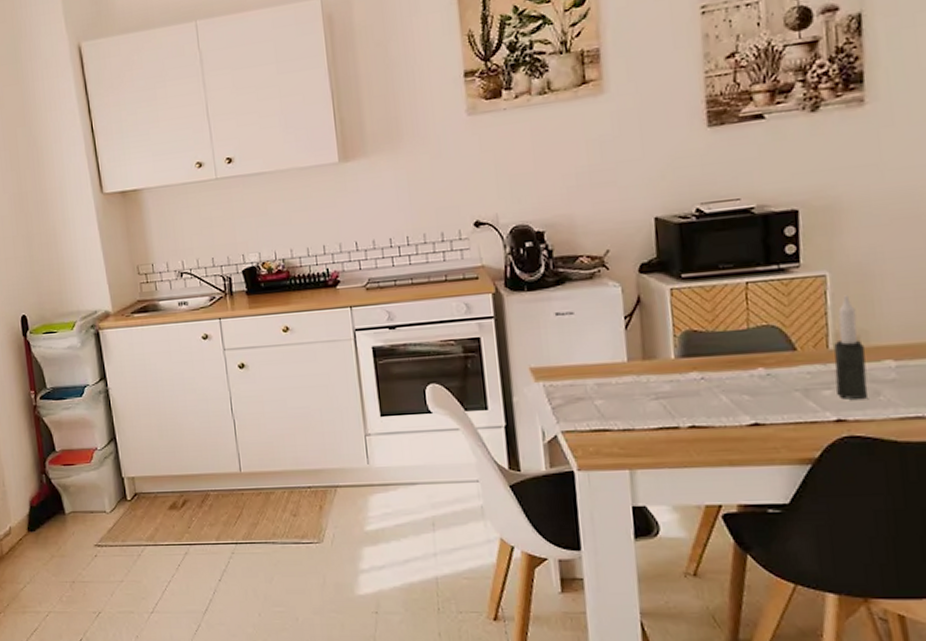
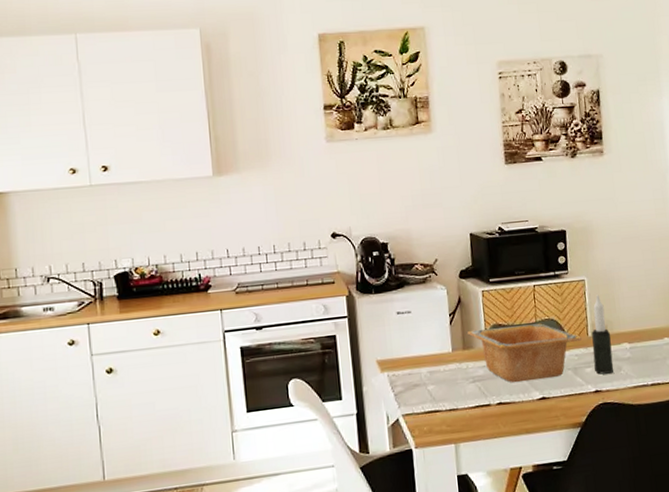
serving bowl: none [649,330,818,403] -> present [467,323,582,383]

